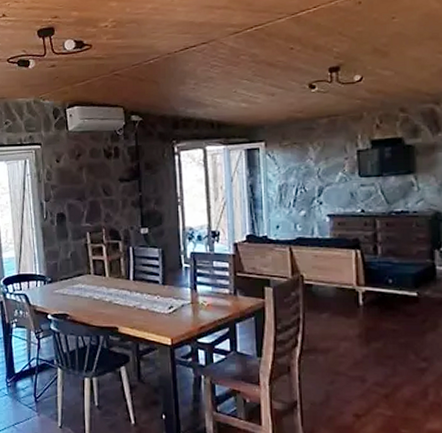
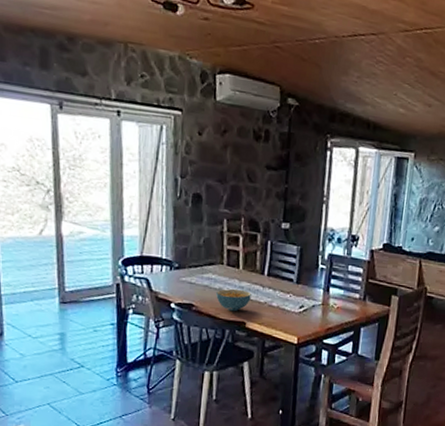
cereal bowl: none [87,296,120,318] -> present [216,289,251,312]

